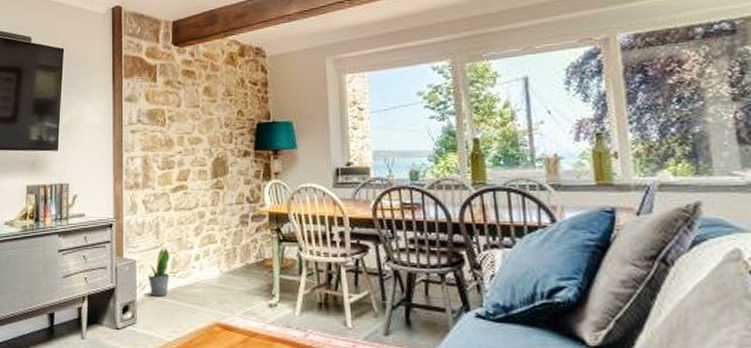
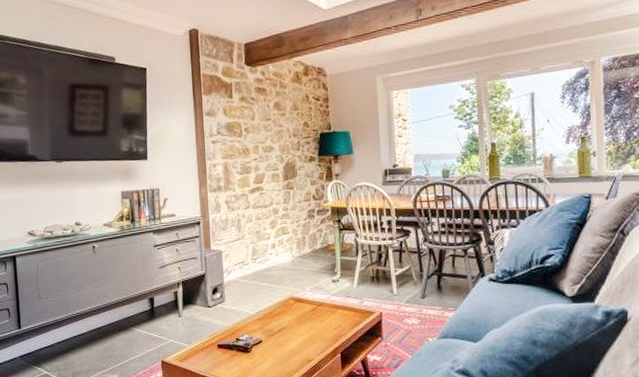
potted plant: present [147,248,170,297] -> none [232,240,251,279]

